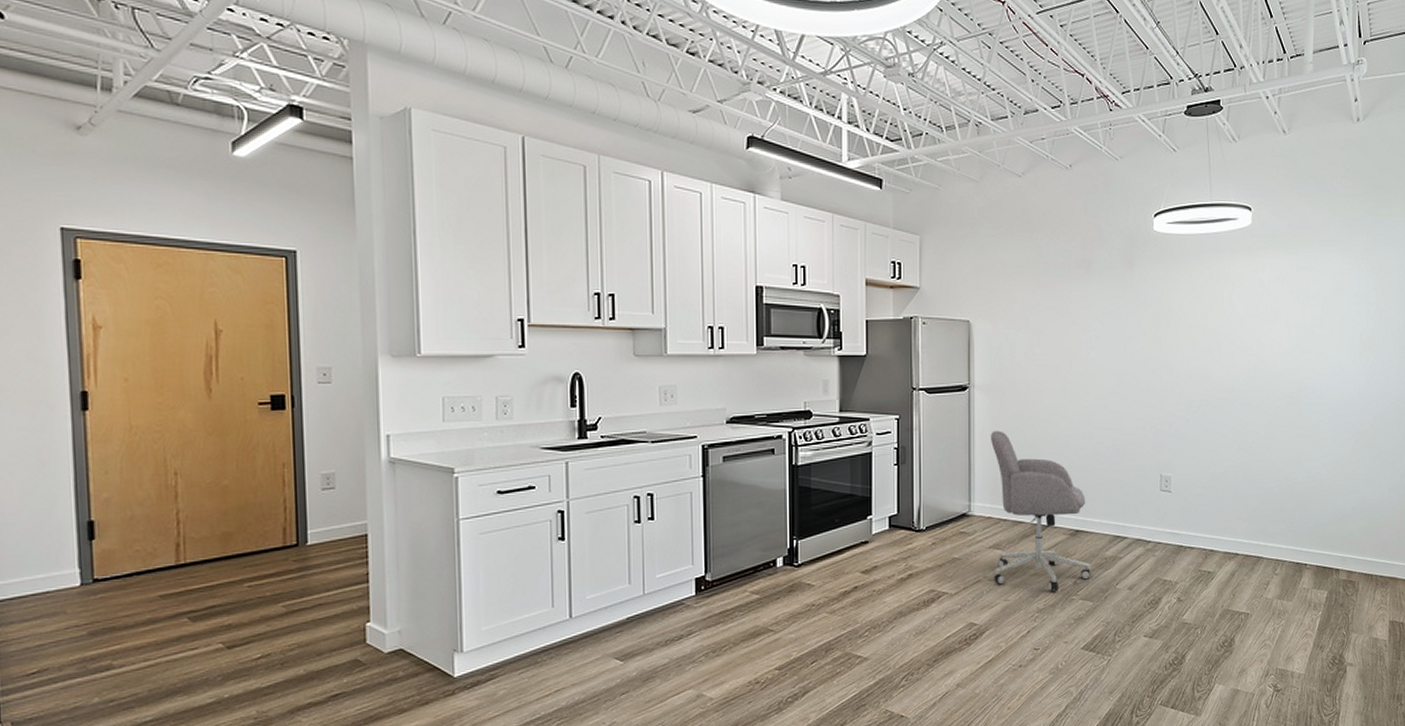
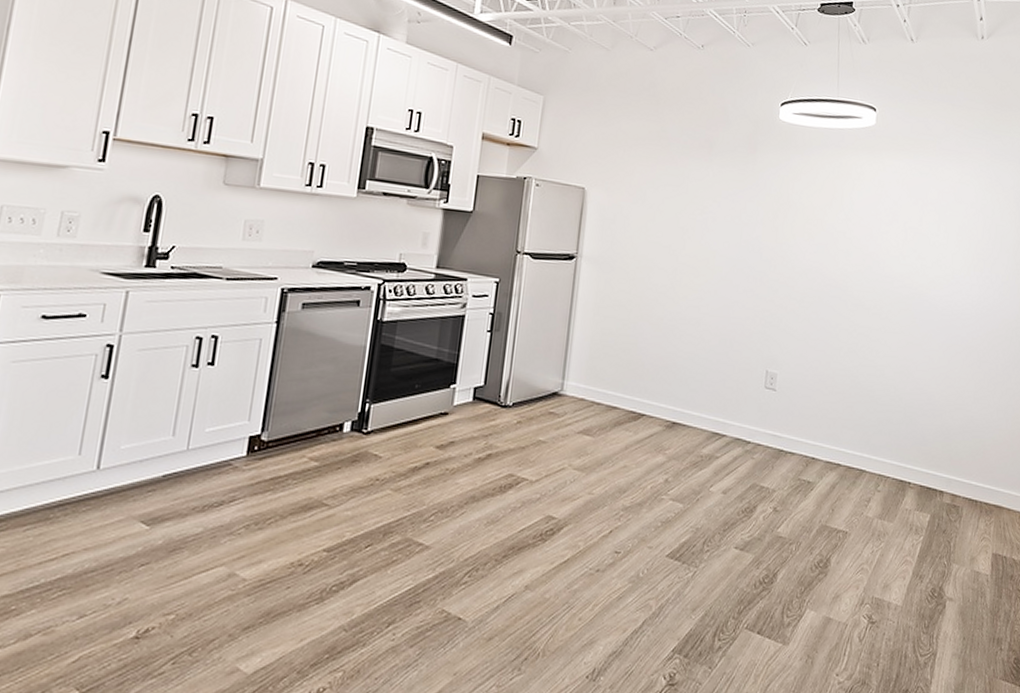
chair: present [991,430,1091,591] -> none [579,305,687,488]

